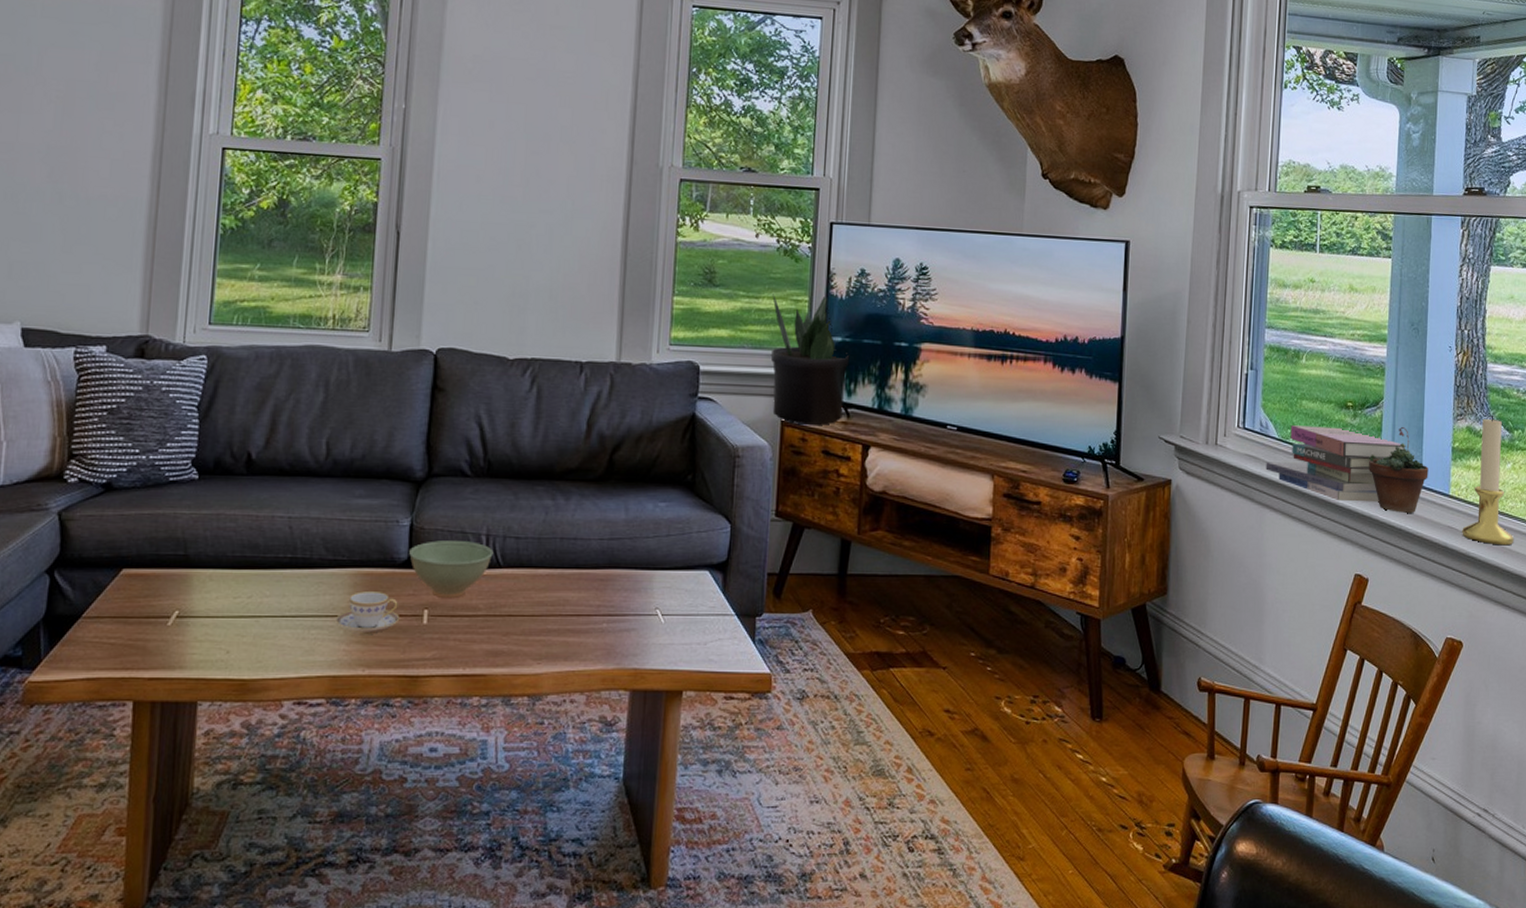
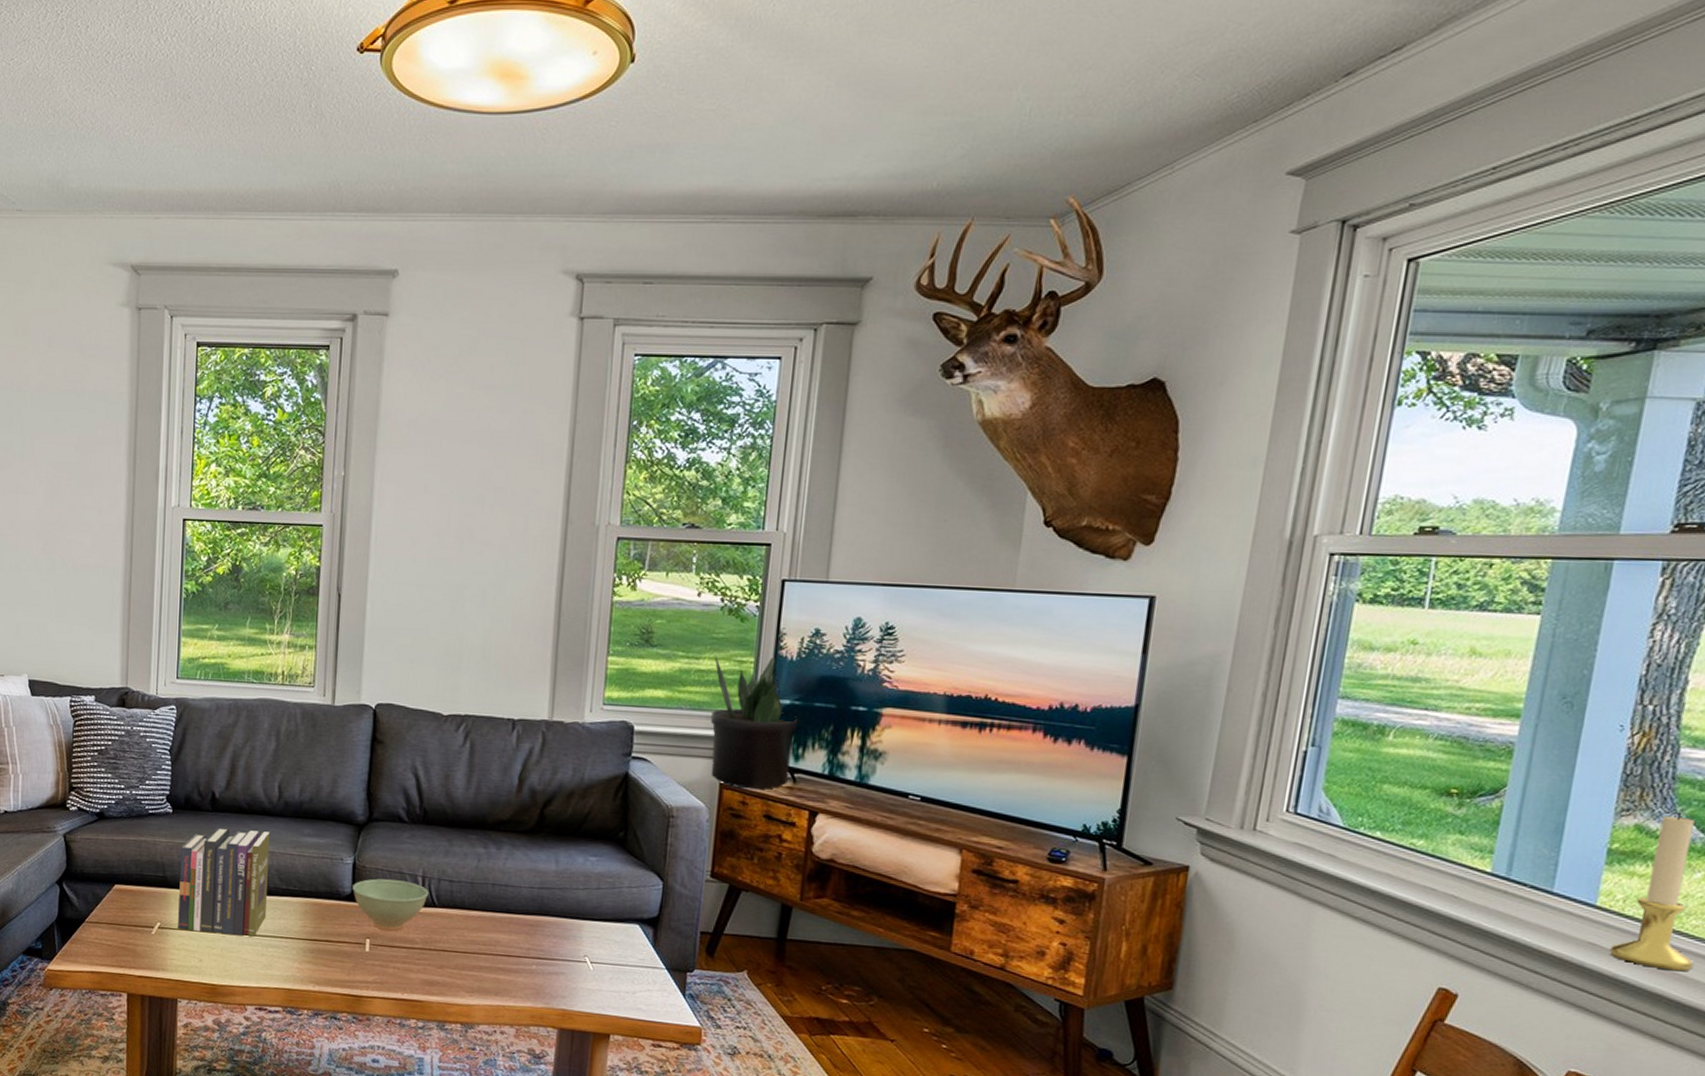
books: none [201,492,315,619] -> present [178,826,270,936]
teacup: present [335,591,400,634] -> none [289,918,345,956]
books: present [1265,425,1406,503] -> none [1321,812,1536,908]
succulent plant: present [1368,426,1429,514] -> none [1473,820,1567,925]

